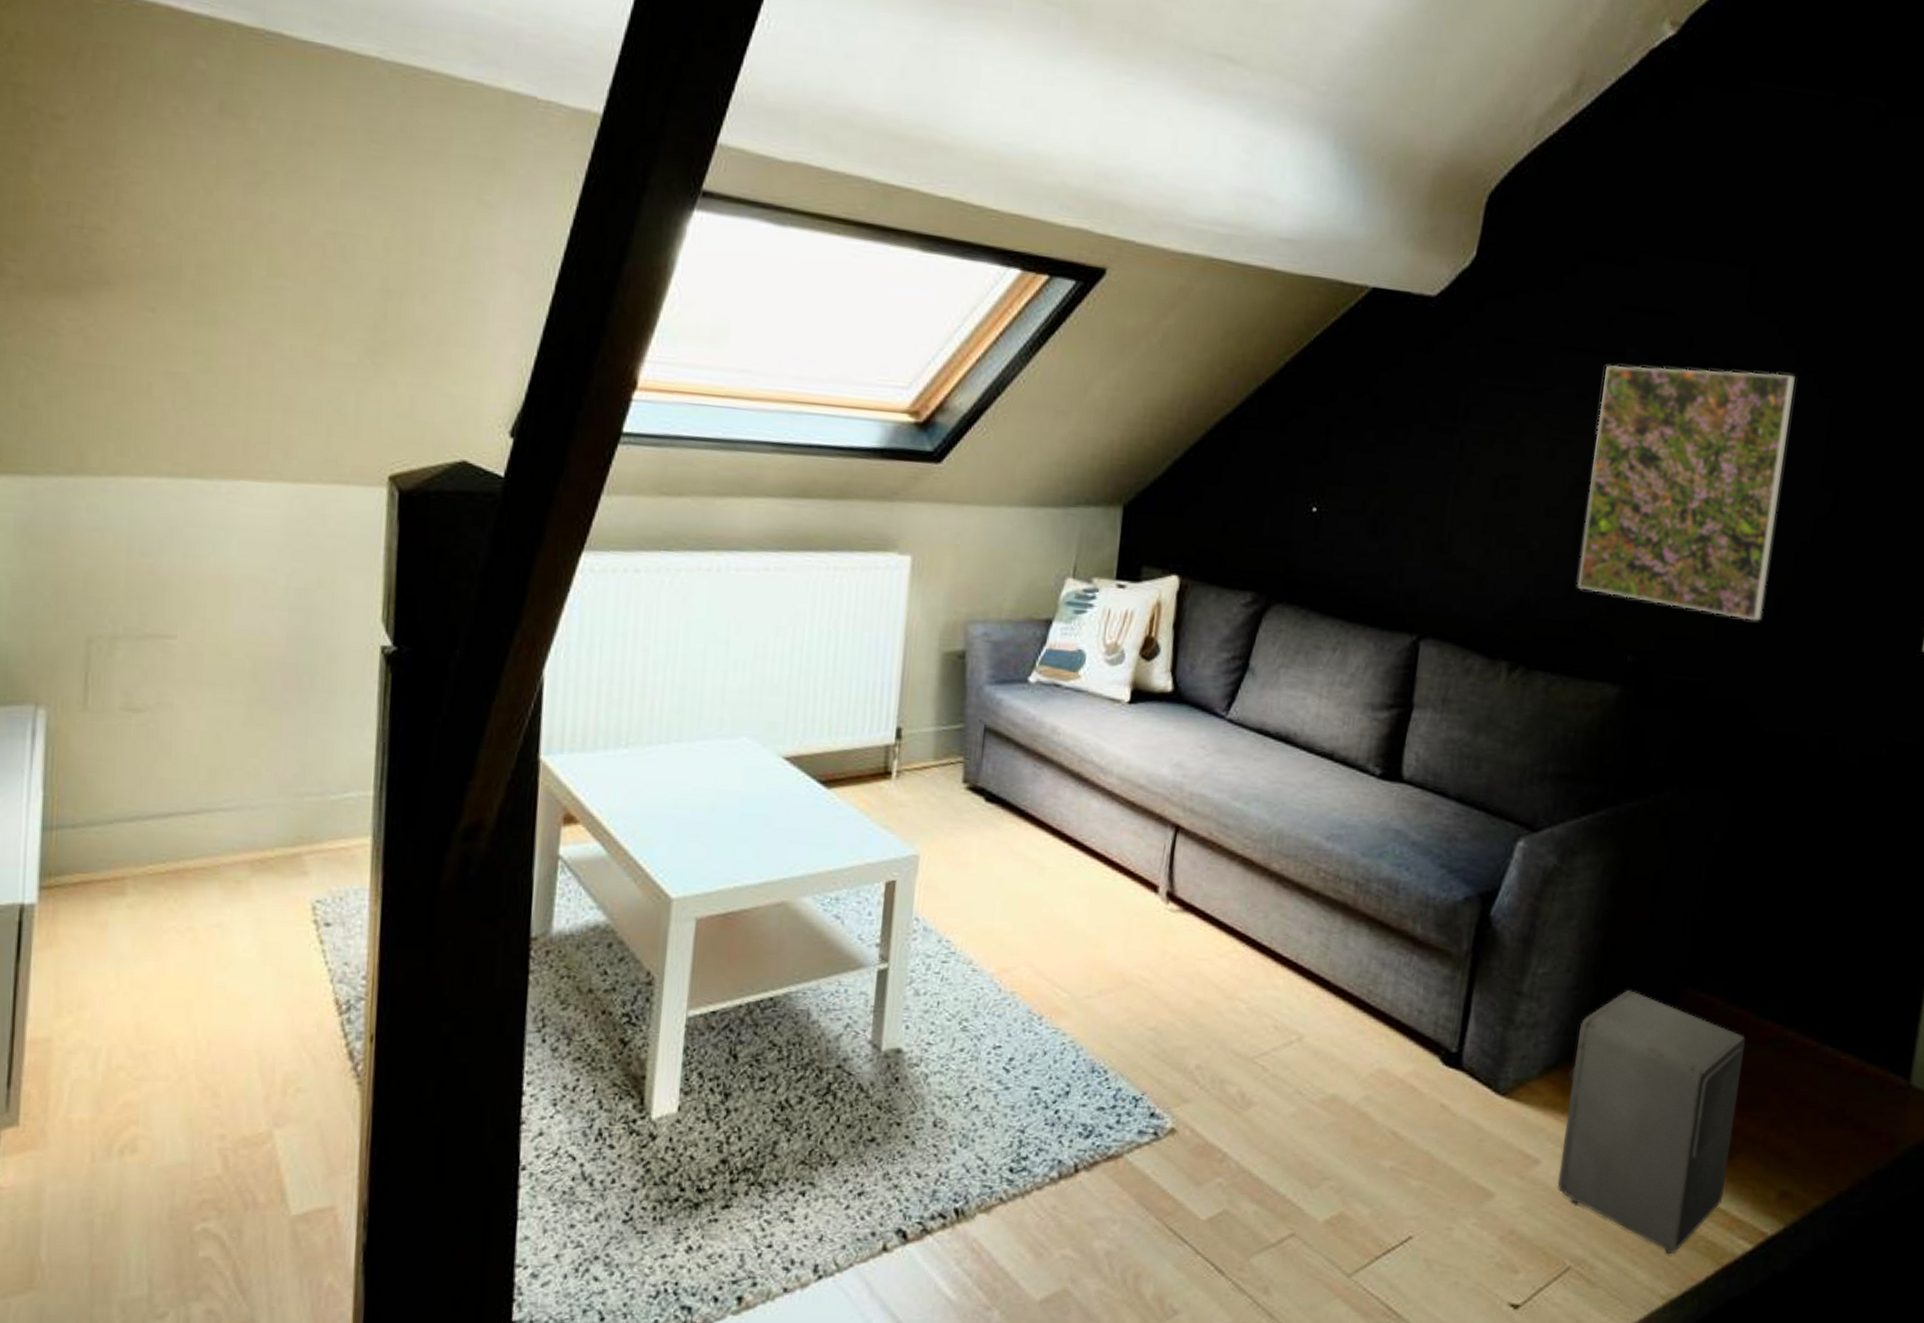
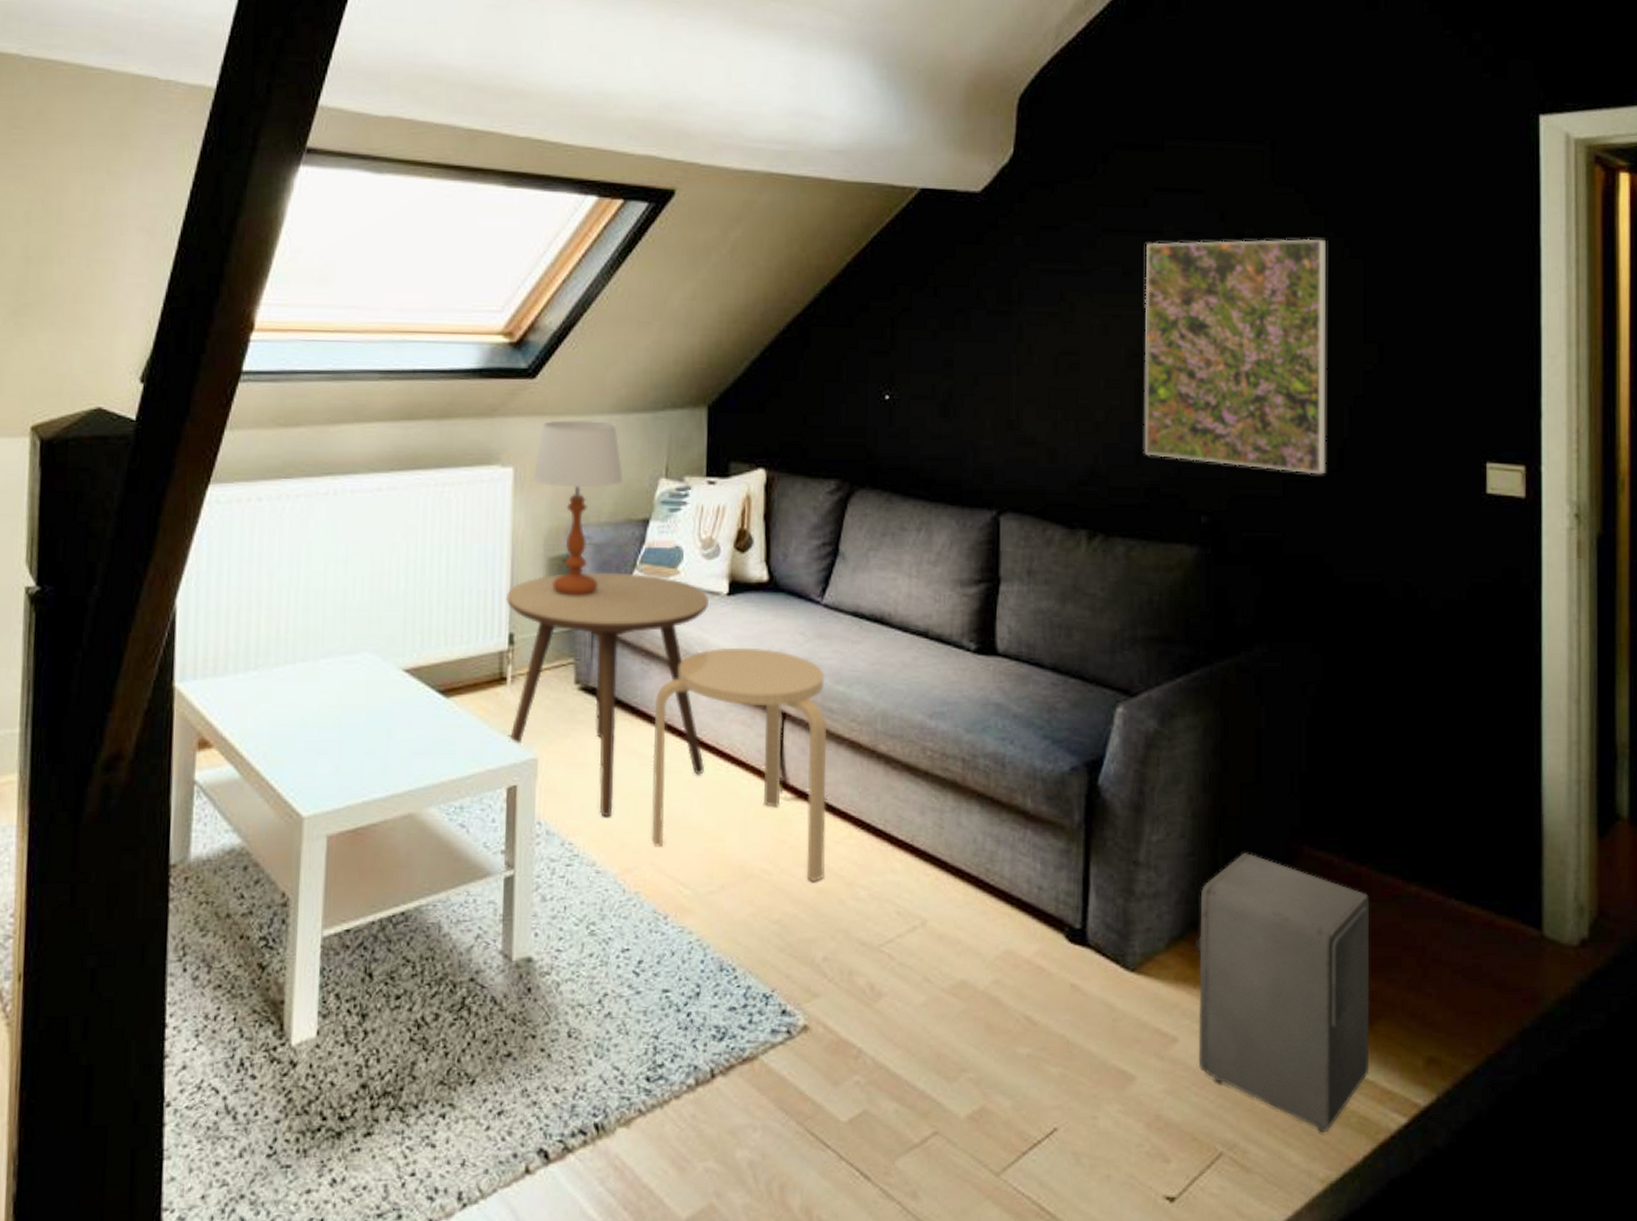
side table: none [890,670,1109,917] -> present [505,572,709,817]
table lamp: none [930,508,1028,694] -> present [532,420,623,596]
stool: none [1031,756,1223,992] -> present [652,647,827,881]

